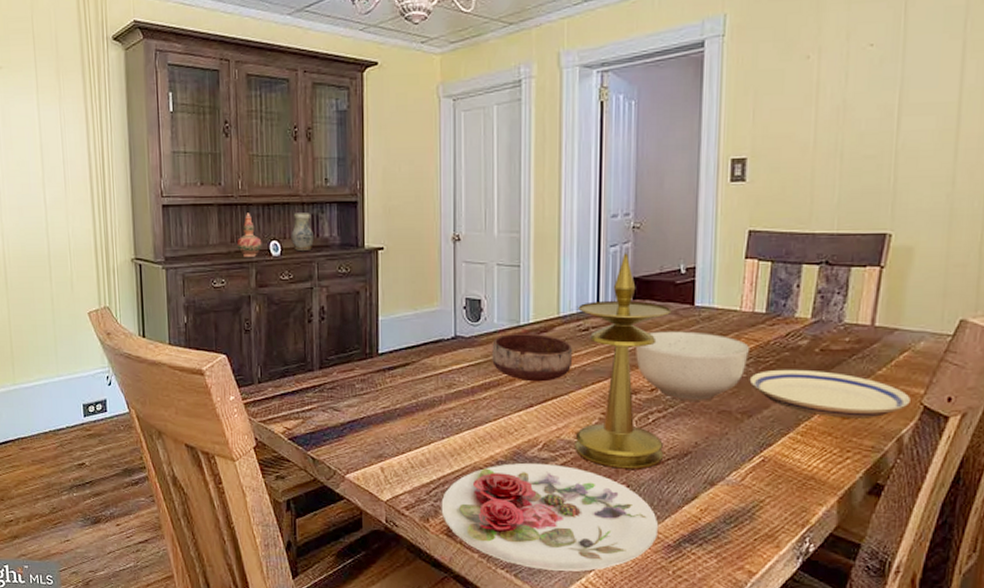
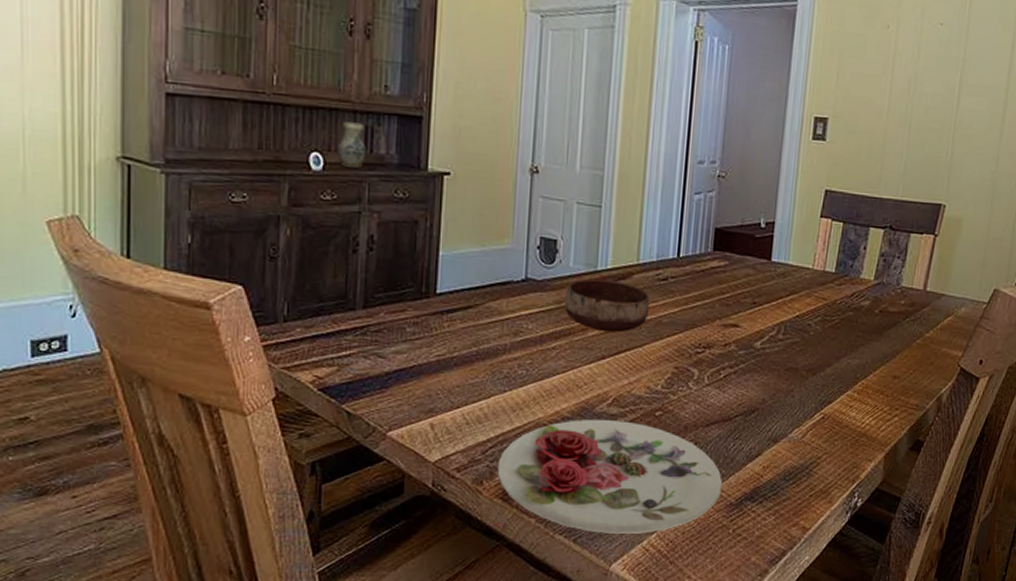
decorative vase: present [236,213,262,257] -> none [265,115,300,169]
candlestick: present [575,253,672,469] -> none [645,202,750,426]
bowl: present [634,331,751,401] -> none [711,285,819,358]
plate: present [749,369,910,418] -> none [816,328,950,378]

